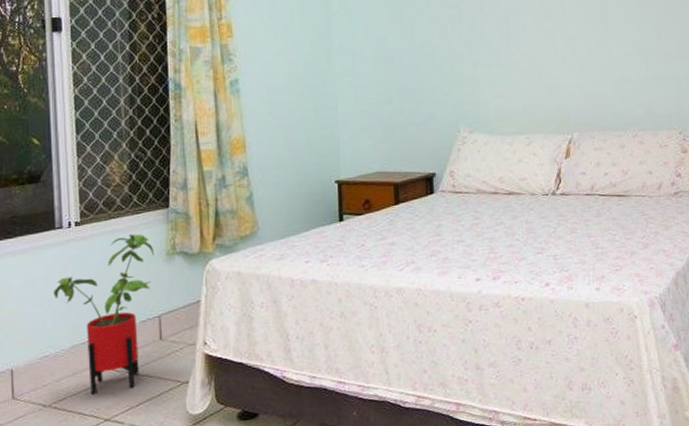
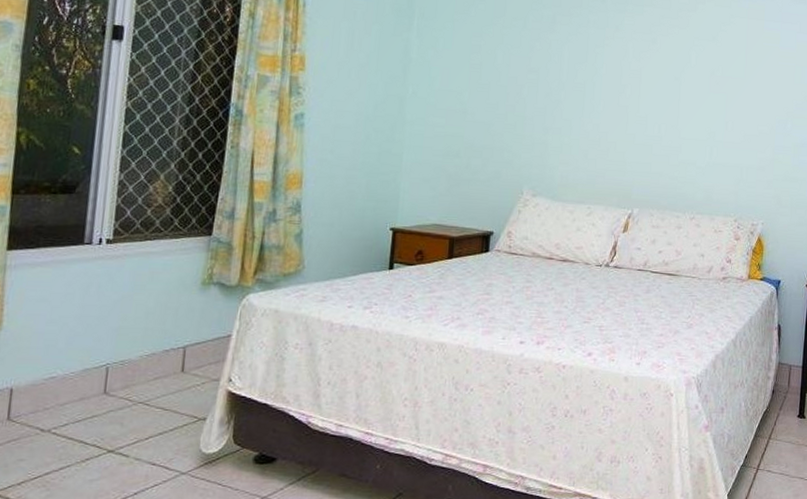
house plant: present [54,234,155,396] -> none [71,259,189,424]

